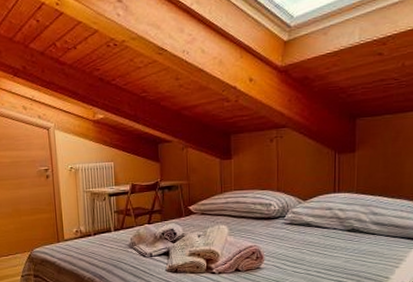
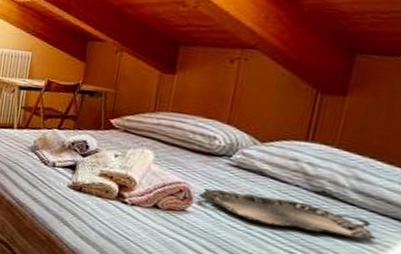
serving tray: none [268,240,394,264] -> present [199,189,377,240]

